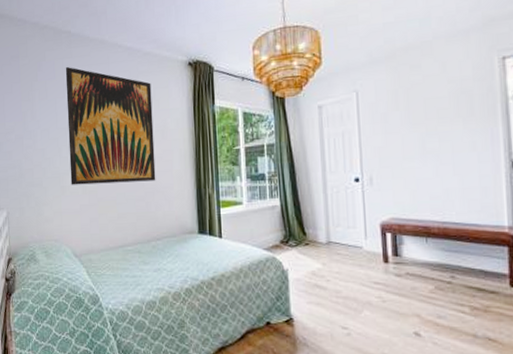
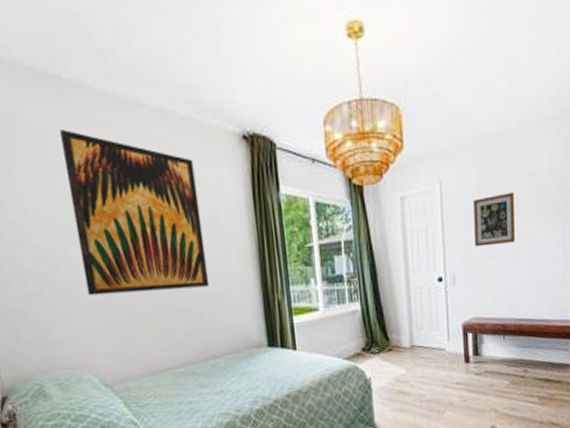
wall art: none [390,97,437,150] -> present [474,191,516,247]

